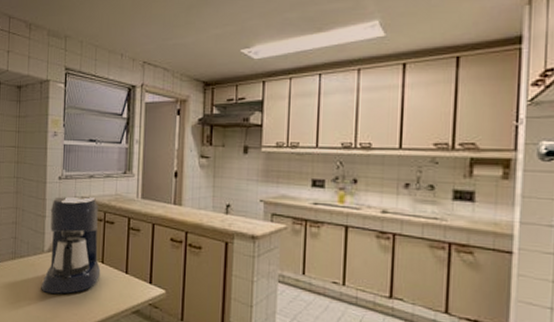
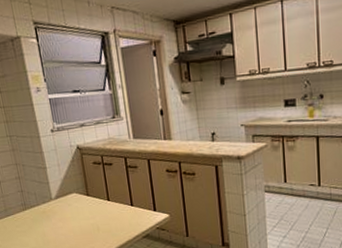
coffee maker: present [41,196,101,294] -> none [49,144,108,234]

